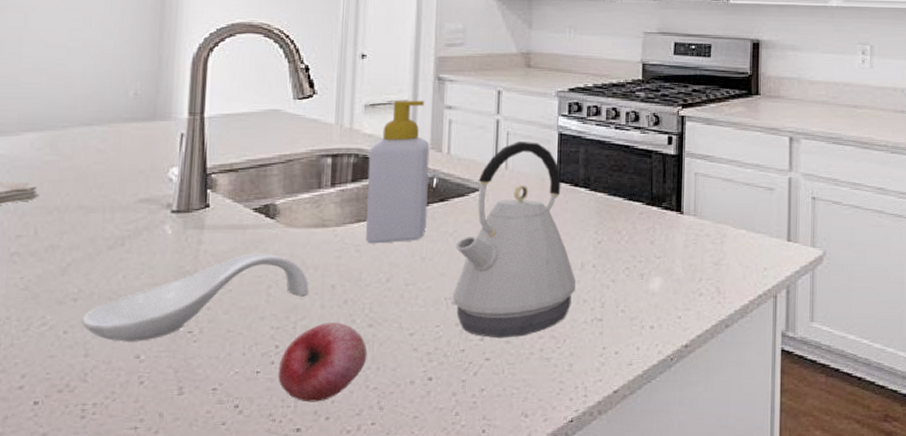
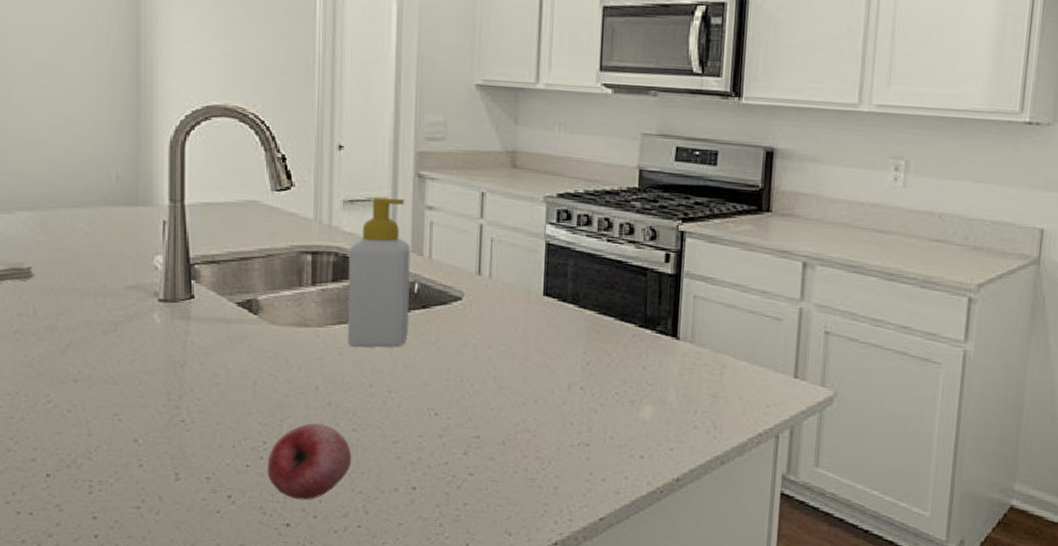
spoon rest: present [81,253,309,342] -> none [83,348,294,426]
kettle: present [453,141,576,339] -> none [436,248,562,455]

